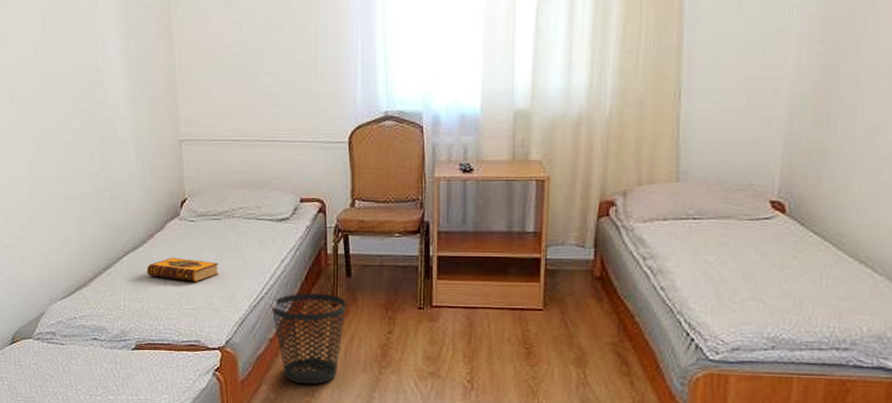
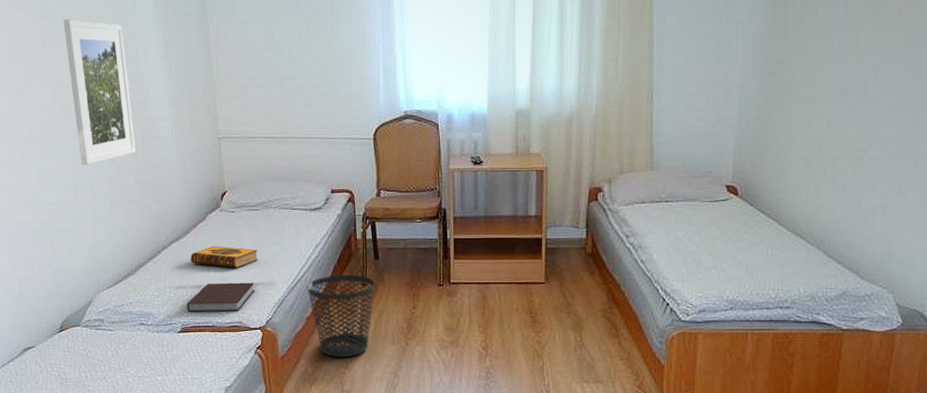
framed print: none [22,13,93,169] -> present [63,18,136,166]
notebook: none [142,297,215,329] -> present [187,282,255,312]

